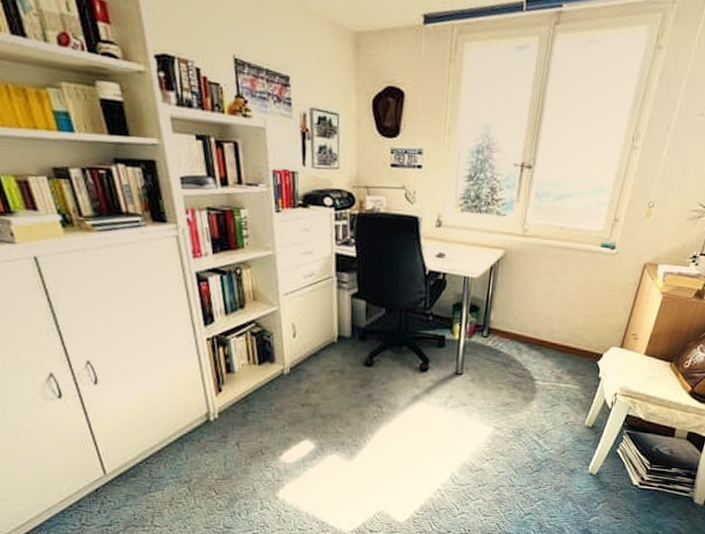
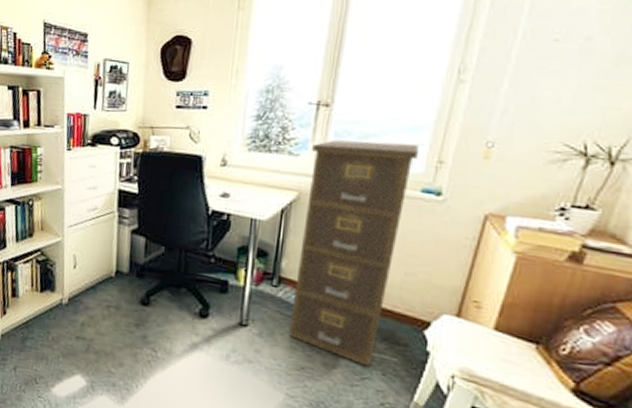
filing cabinet: none [496,200,600,396] -> present [288,140,419,367]

